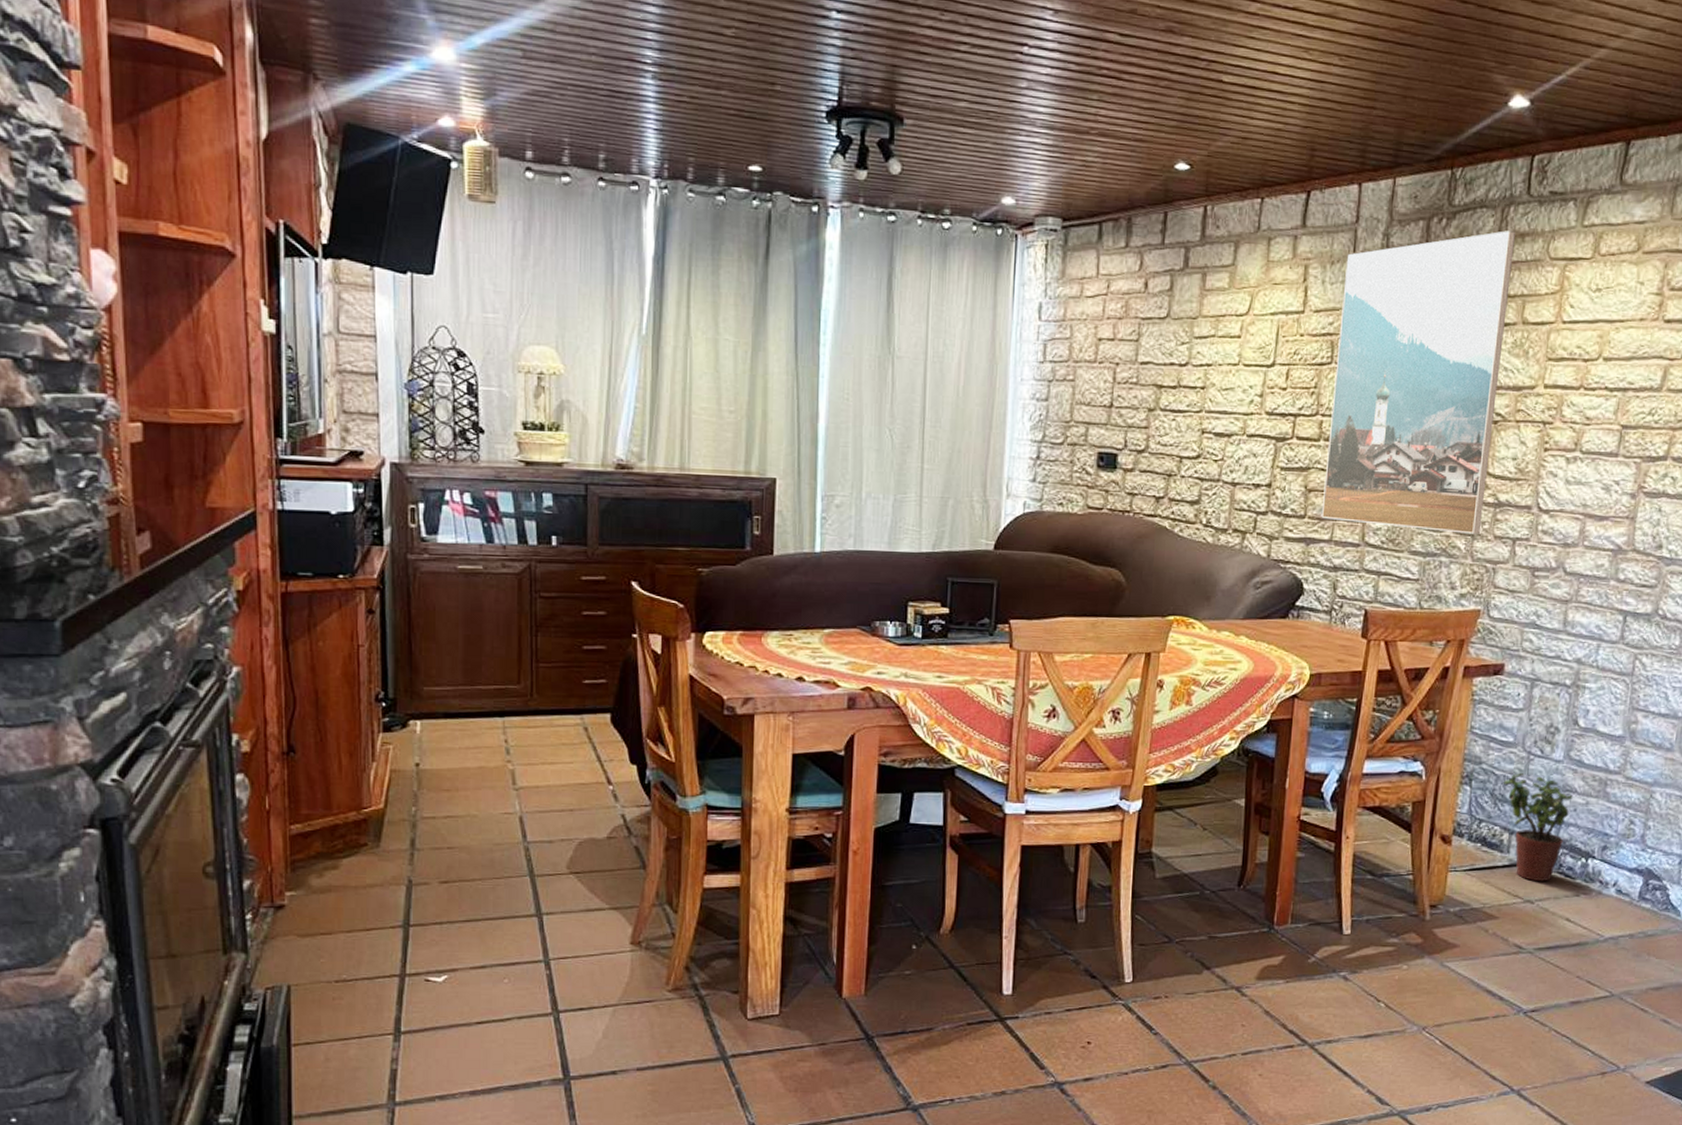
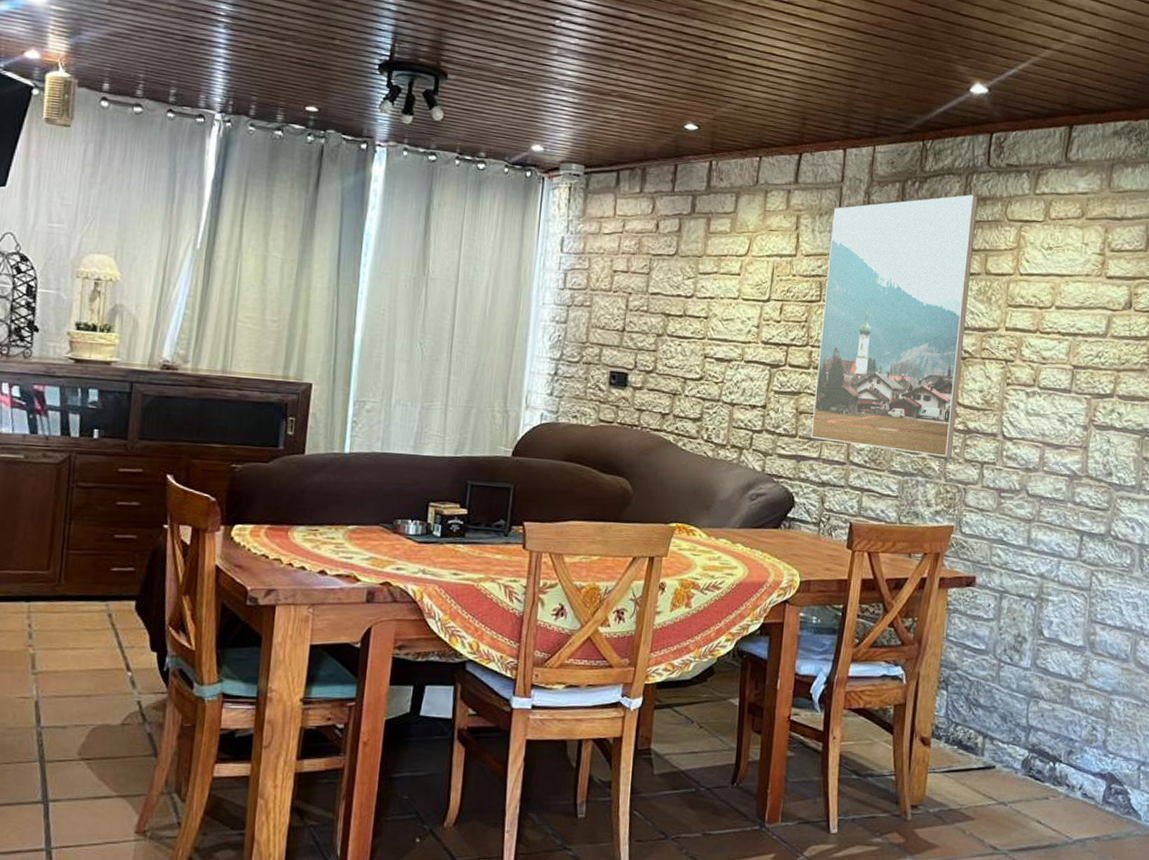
potted plant: present [1503,773,1573,881] -> none [976,679,1040,784]

